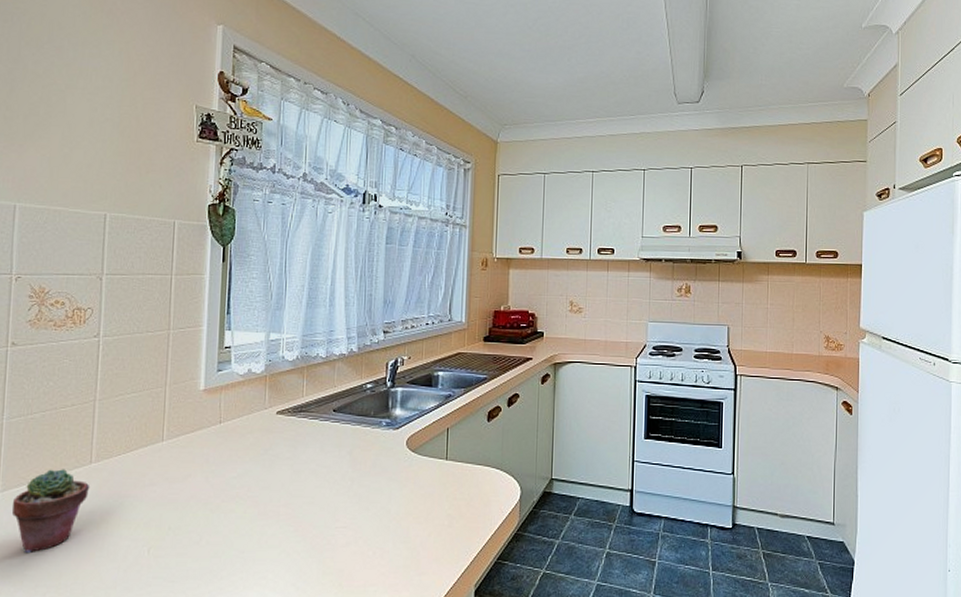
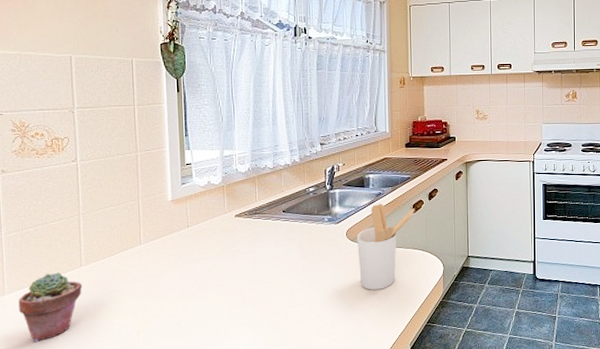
utensil holder: none [418,407,491,514] -> present [357,203,415,290]

